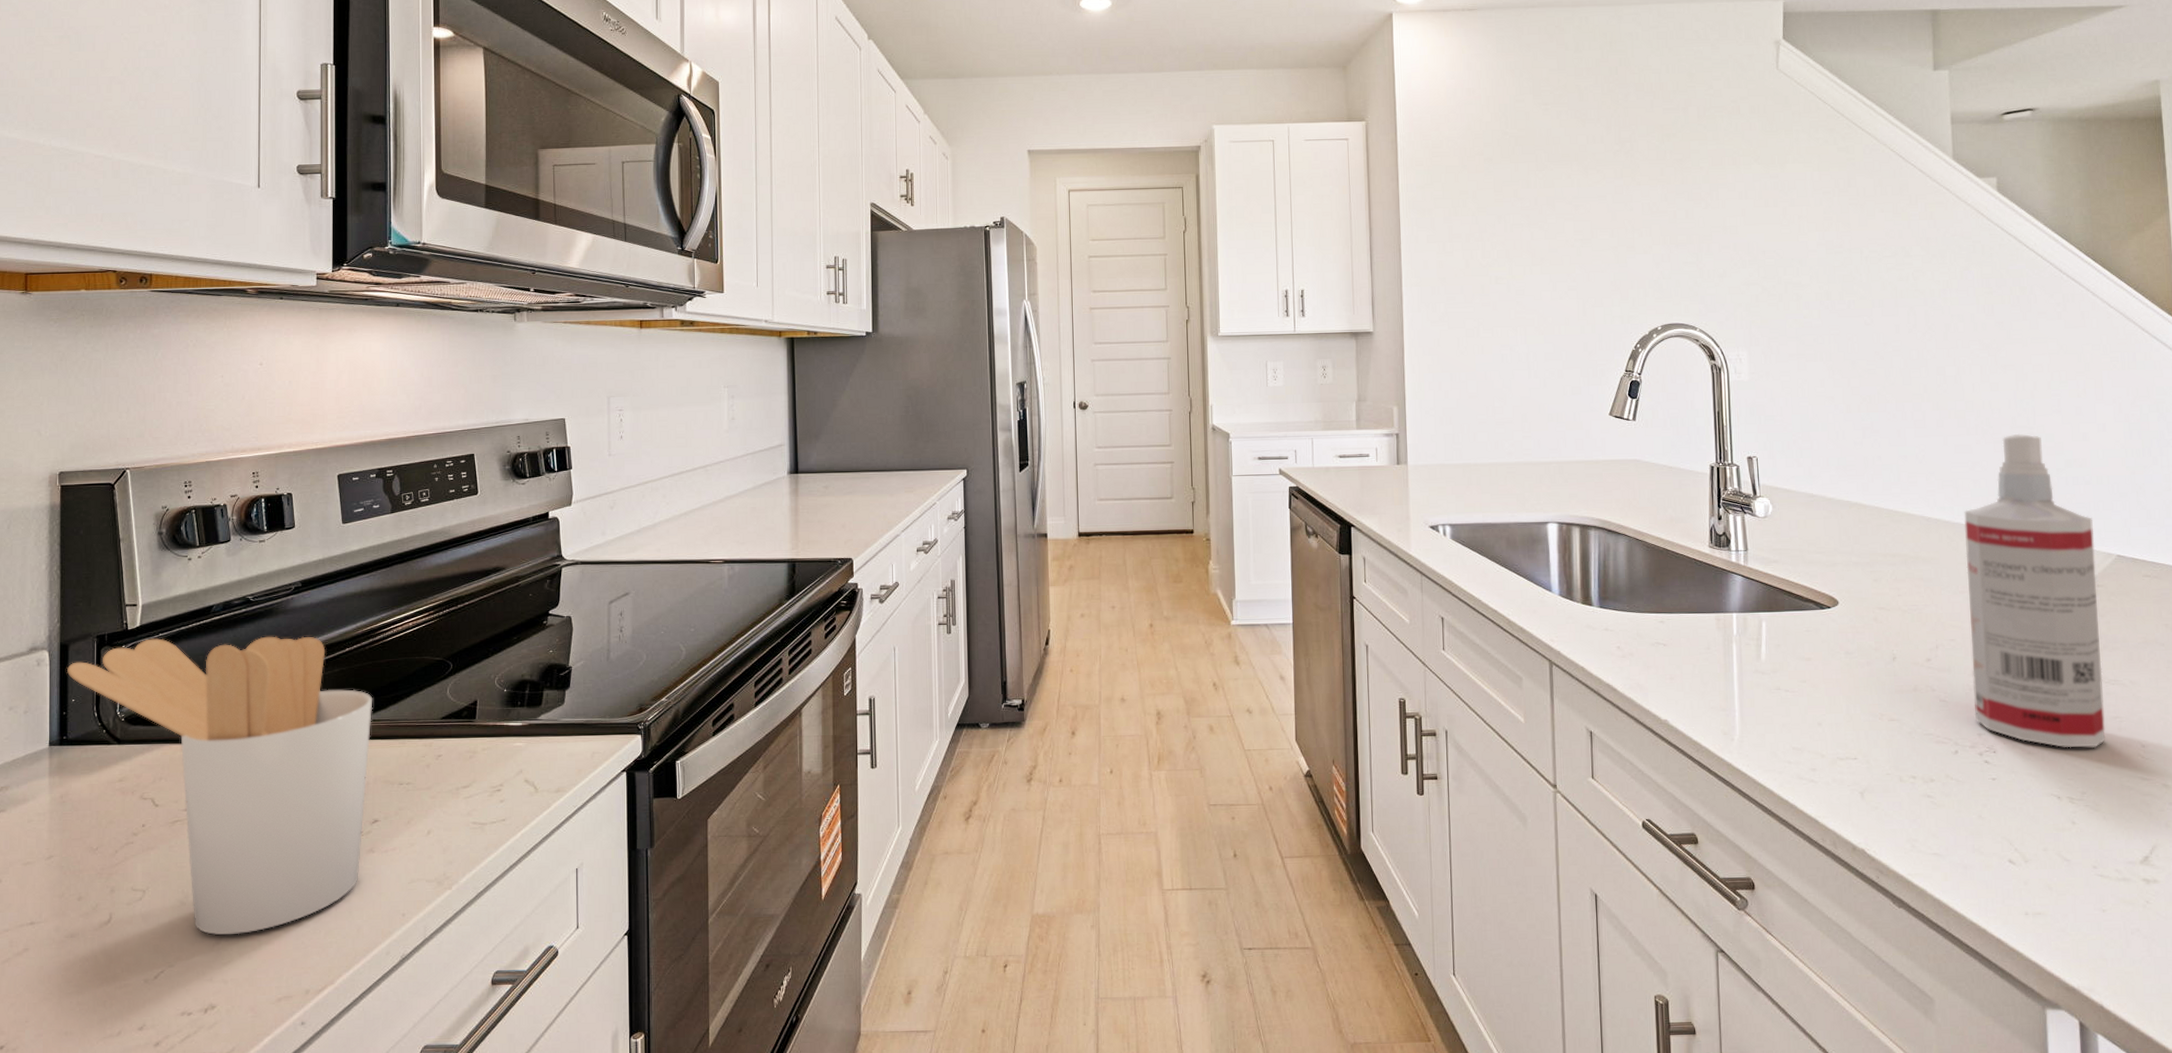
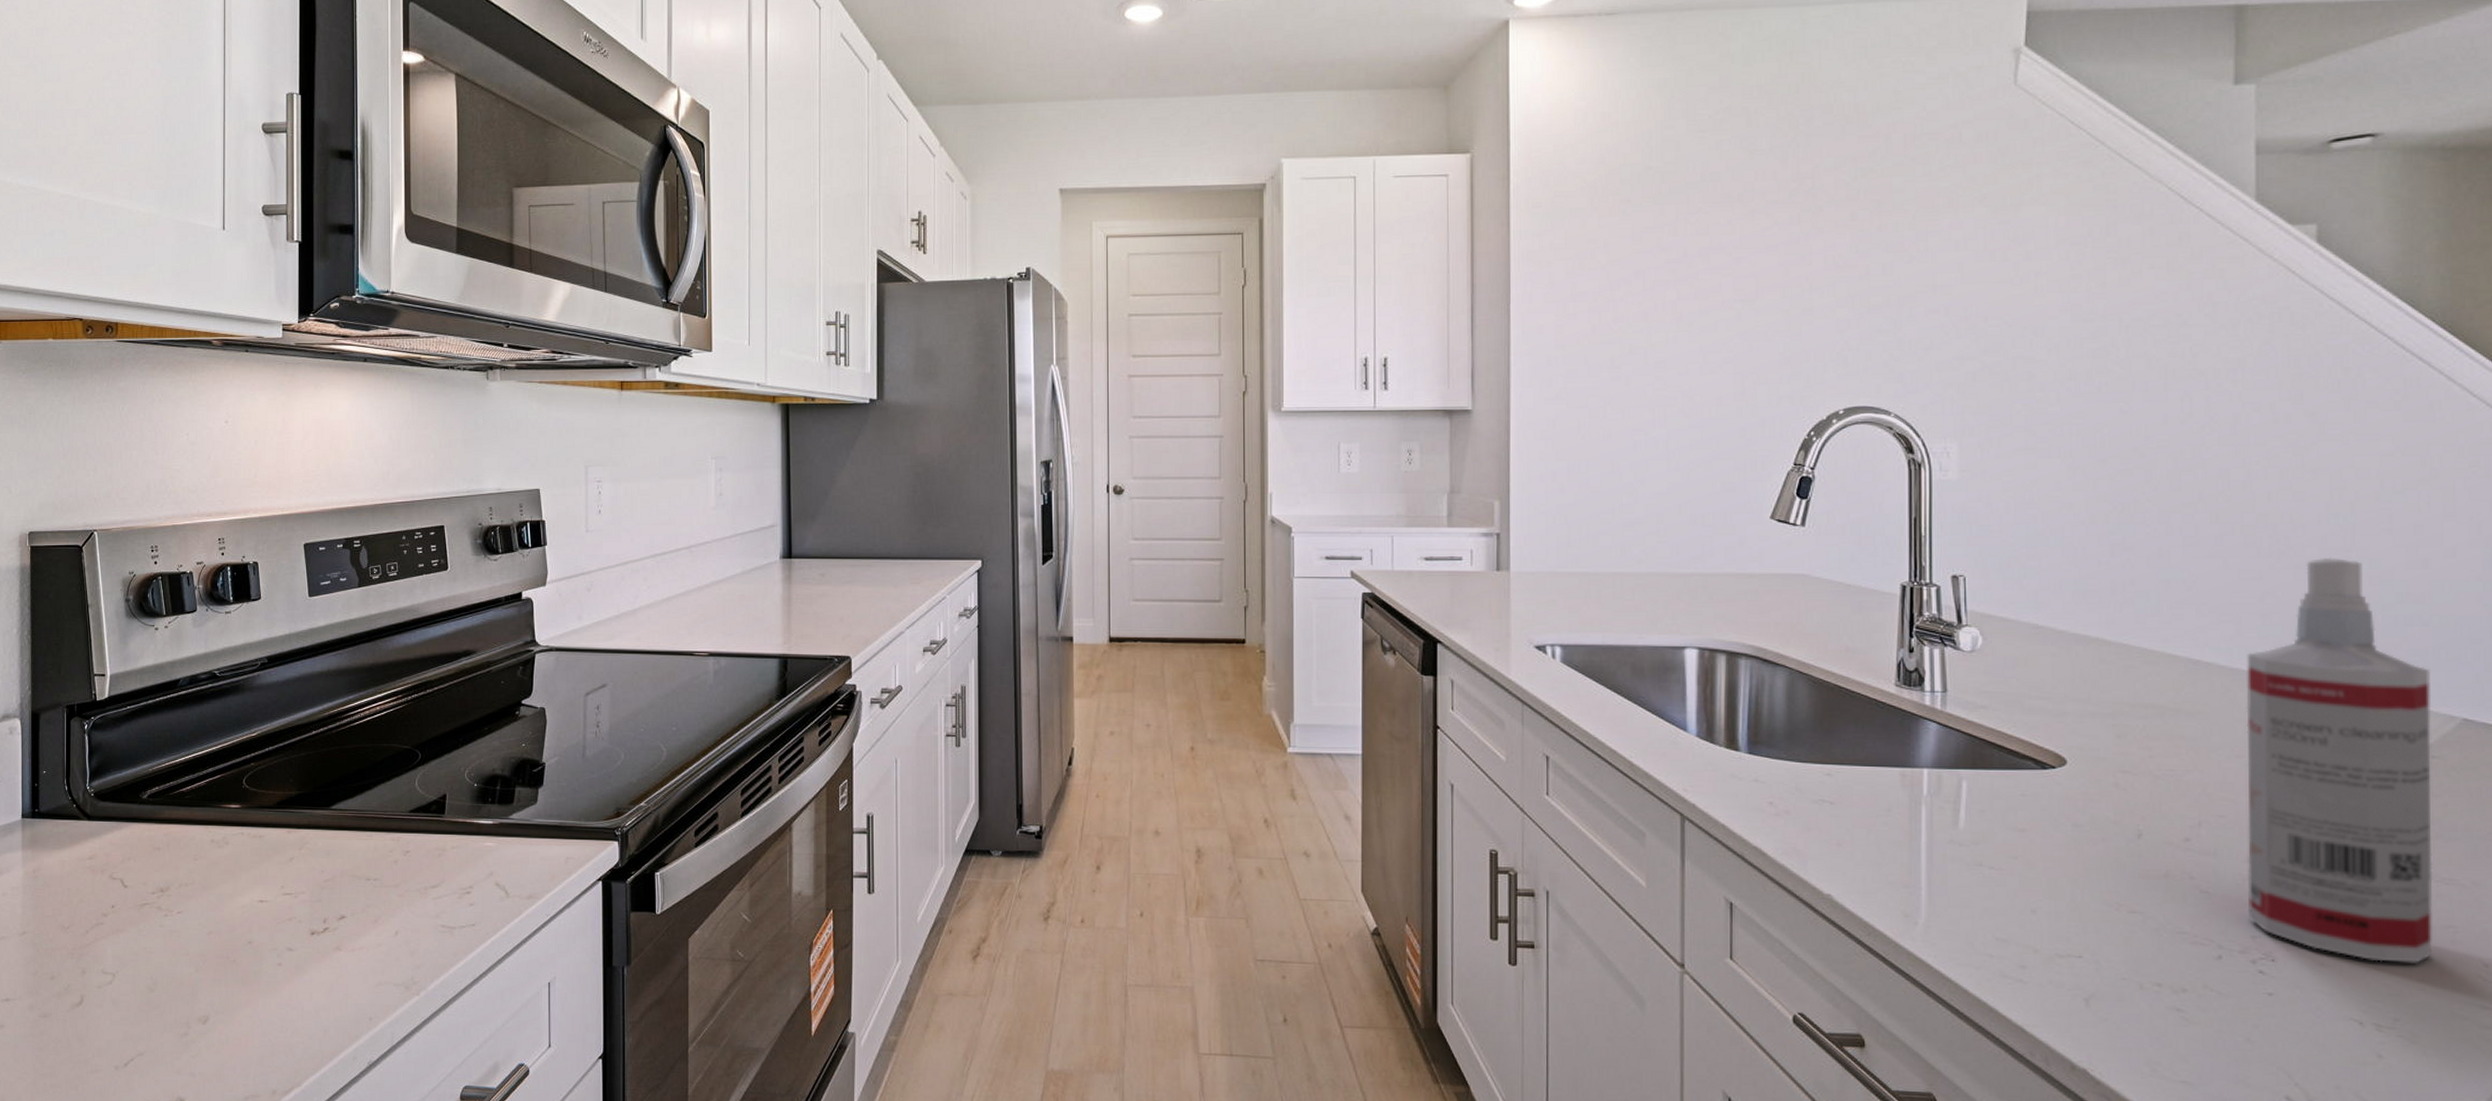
utensil holder: present [67,636,373,936] -> none [38,711,340,1027]

